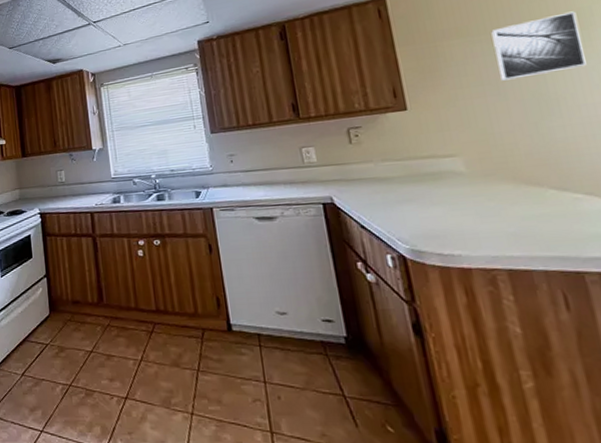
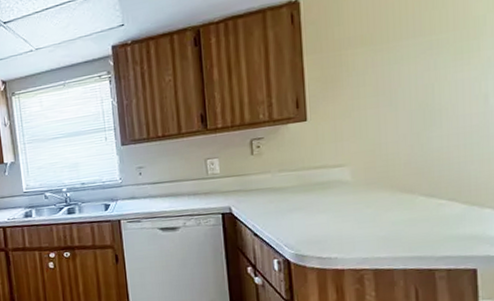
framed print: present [491,11,586,81] -> none [393,19,472,91]

